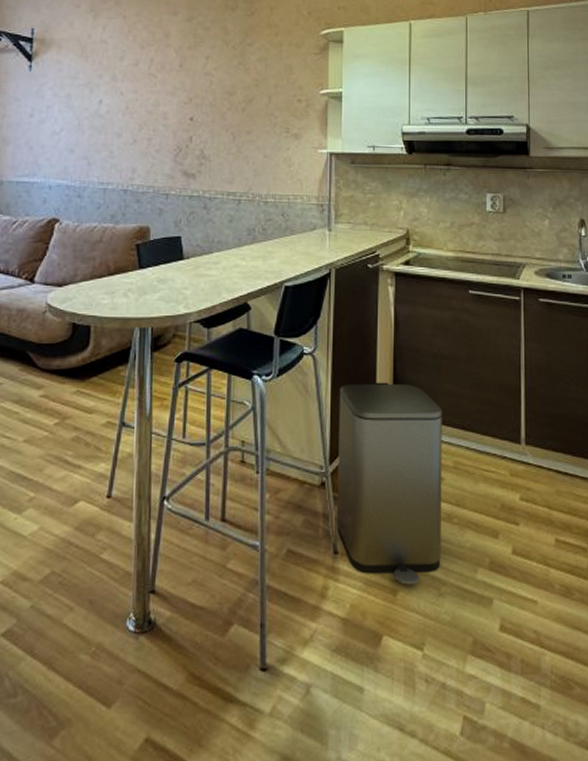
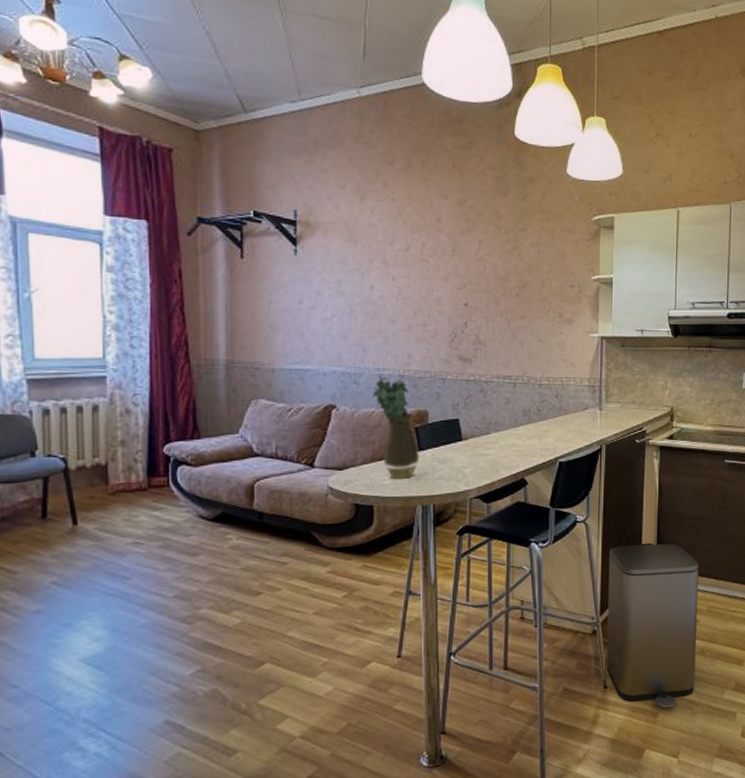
vase: none [95,189,139,298] -> present [373,375,419,479]

